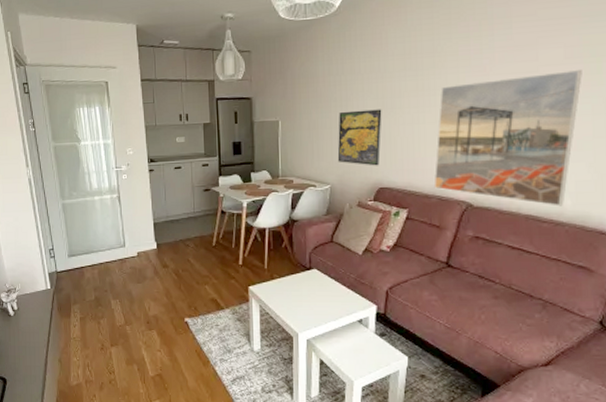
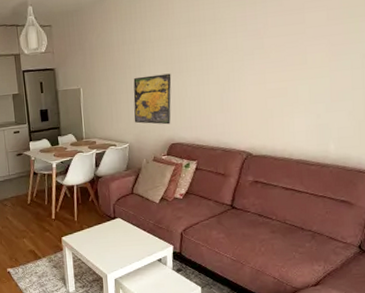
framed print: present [433,70,582,206] -> none [218,30,343,151]

